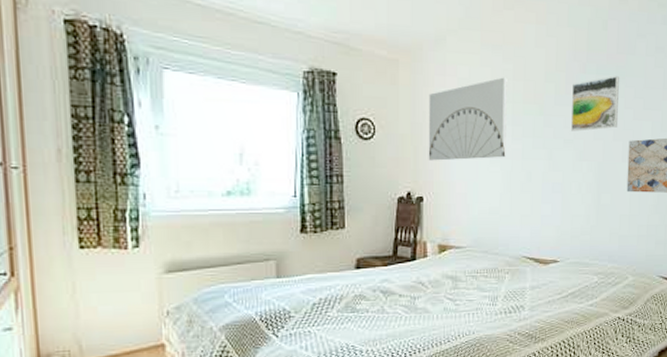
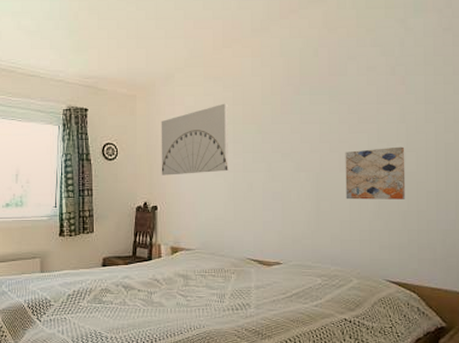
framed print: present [571,76,619,132] -> none [288,95,333,146]

